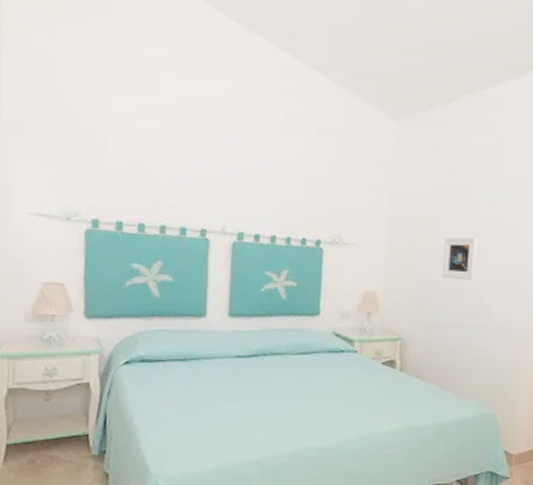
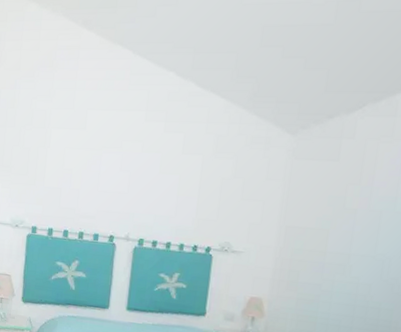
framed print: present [442,236,478,280] -> none [334,247,378,294]

